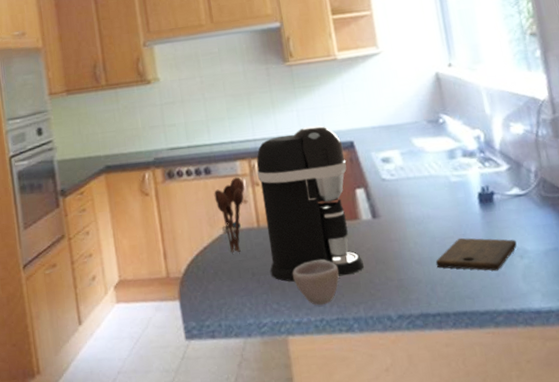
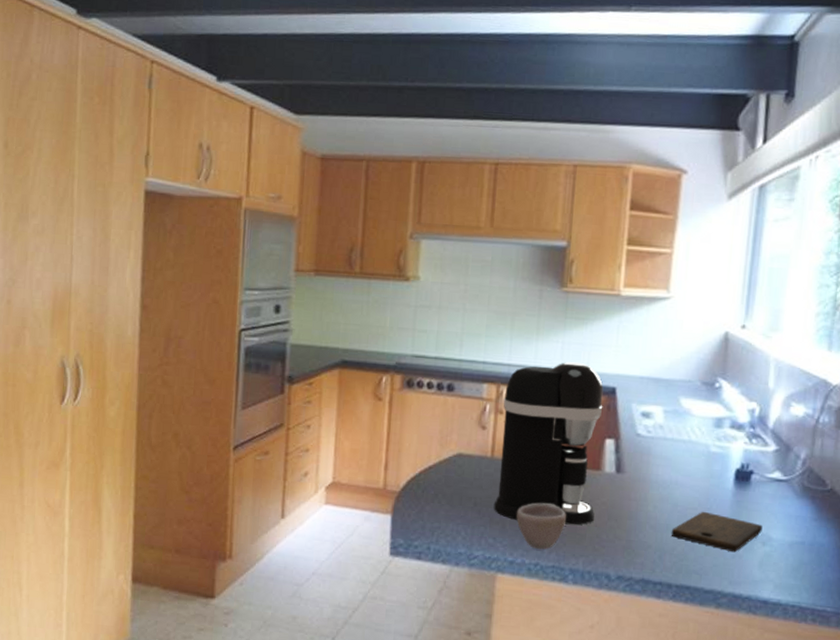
utensil holder: present [214,177,245,253] -> none [452,400,487,479]

